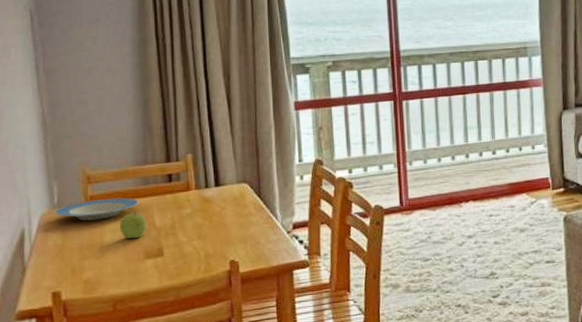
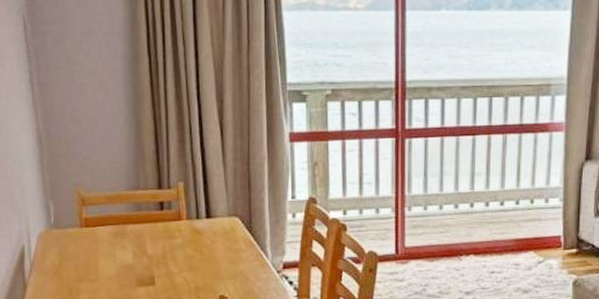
plate: present [55,198,139,221] -> none [52,222,132,243]
fruit: present [120,212,147,239] -> none [113,238,139,265]

